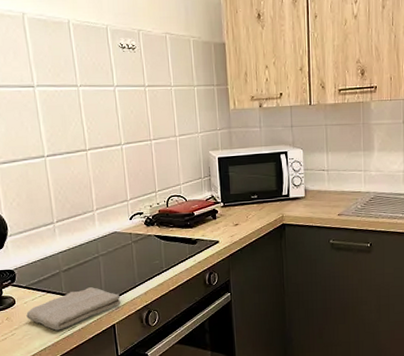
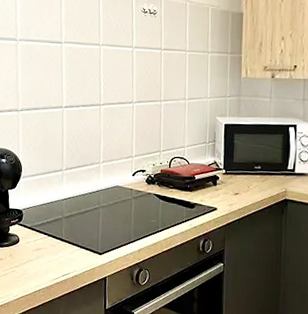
washcloth: present [26,287,121,331] -> none [27,236,115,275]

